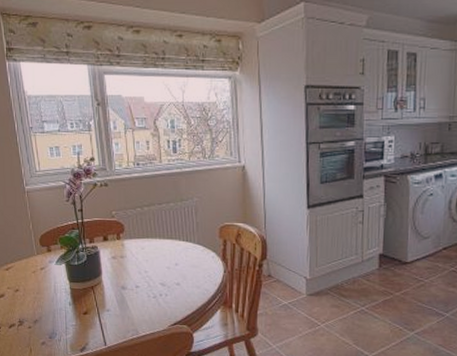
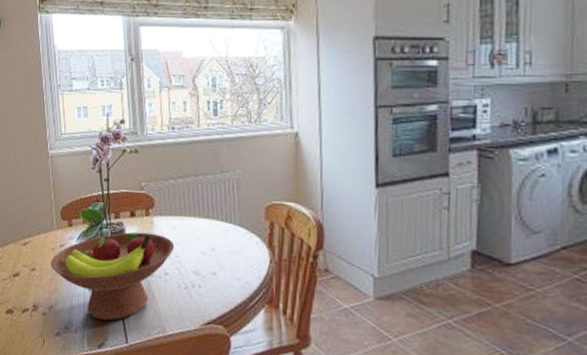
fruit bowl: none [33,253,144,329] -> present [51,232,175,321]

